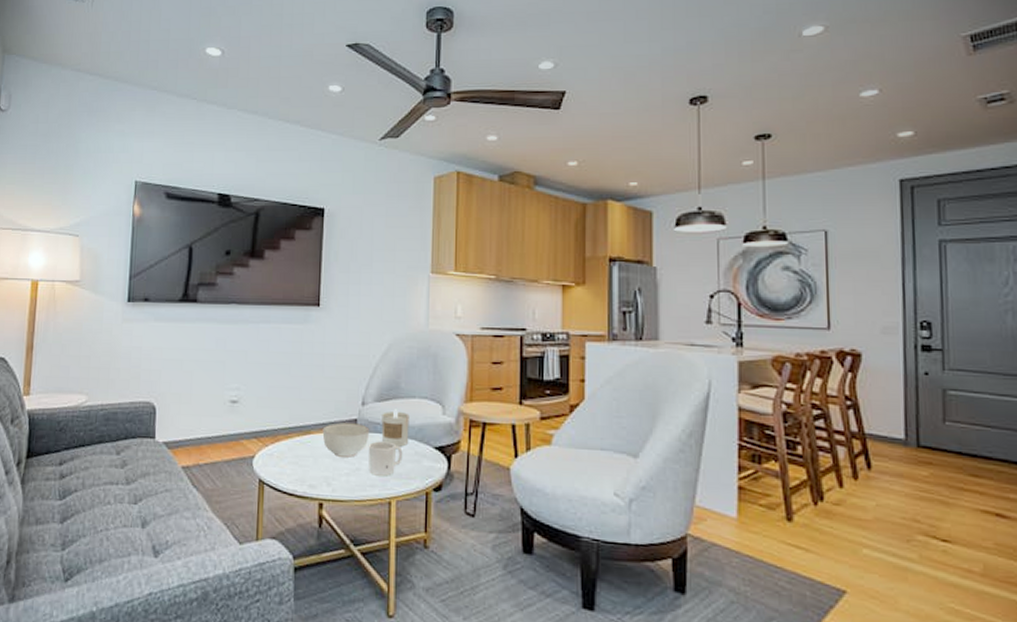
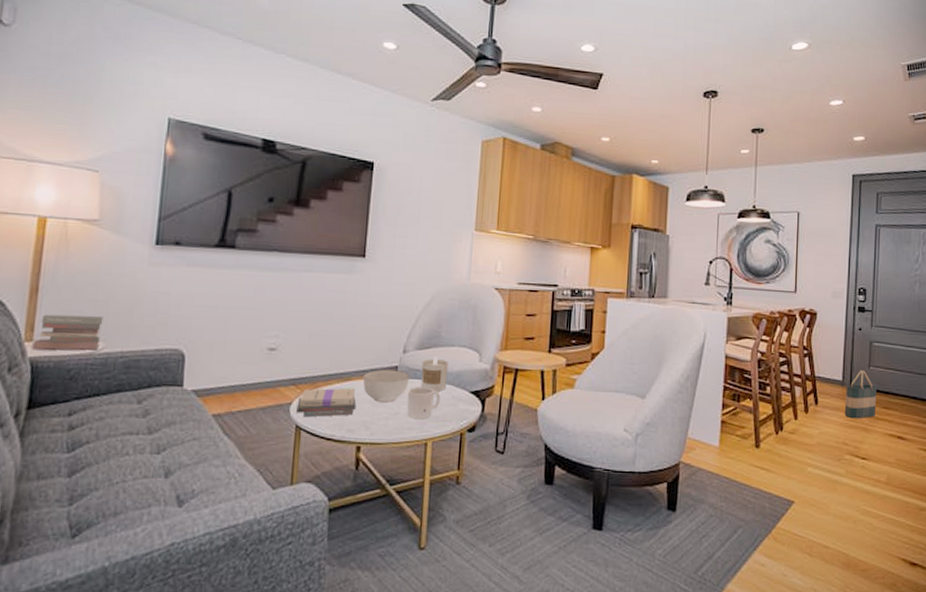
books: none [29,370,86,404] -> present [32,314,103,351]
books: none [259,441,317,472] -> present [297,388,357,418]
tote bag: none [910,425,959,489] -> present [844,369,877,419]

